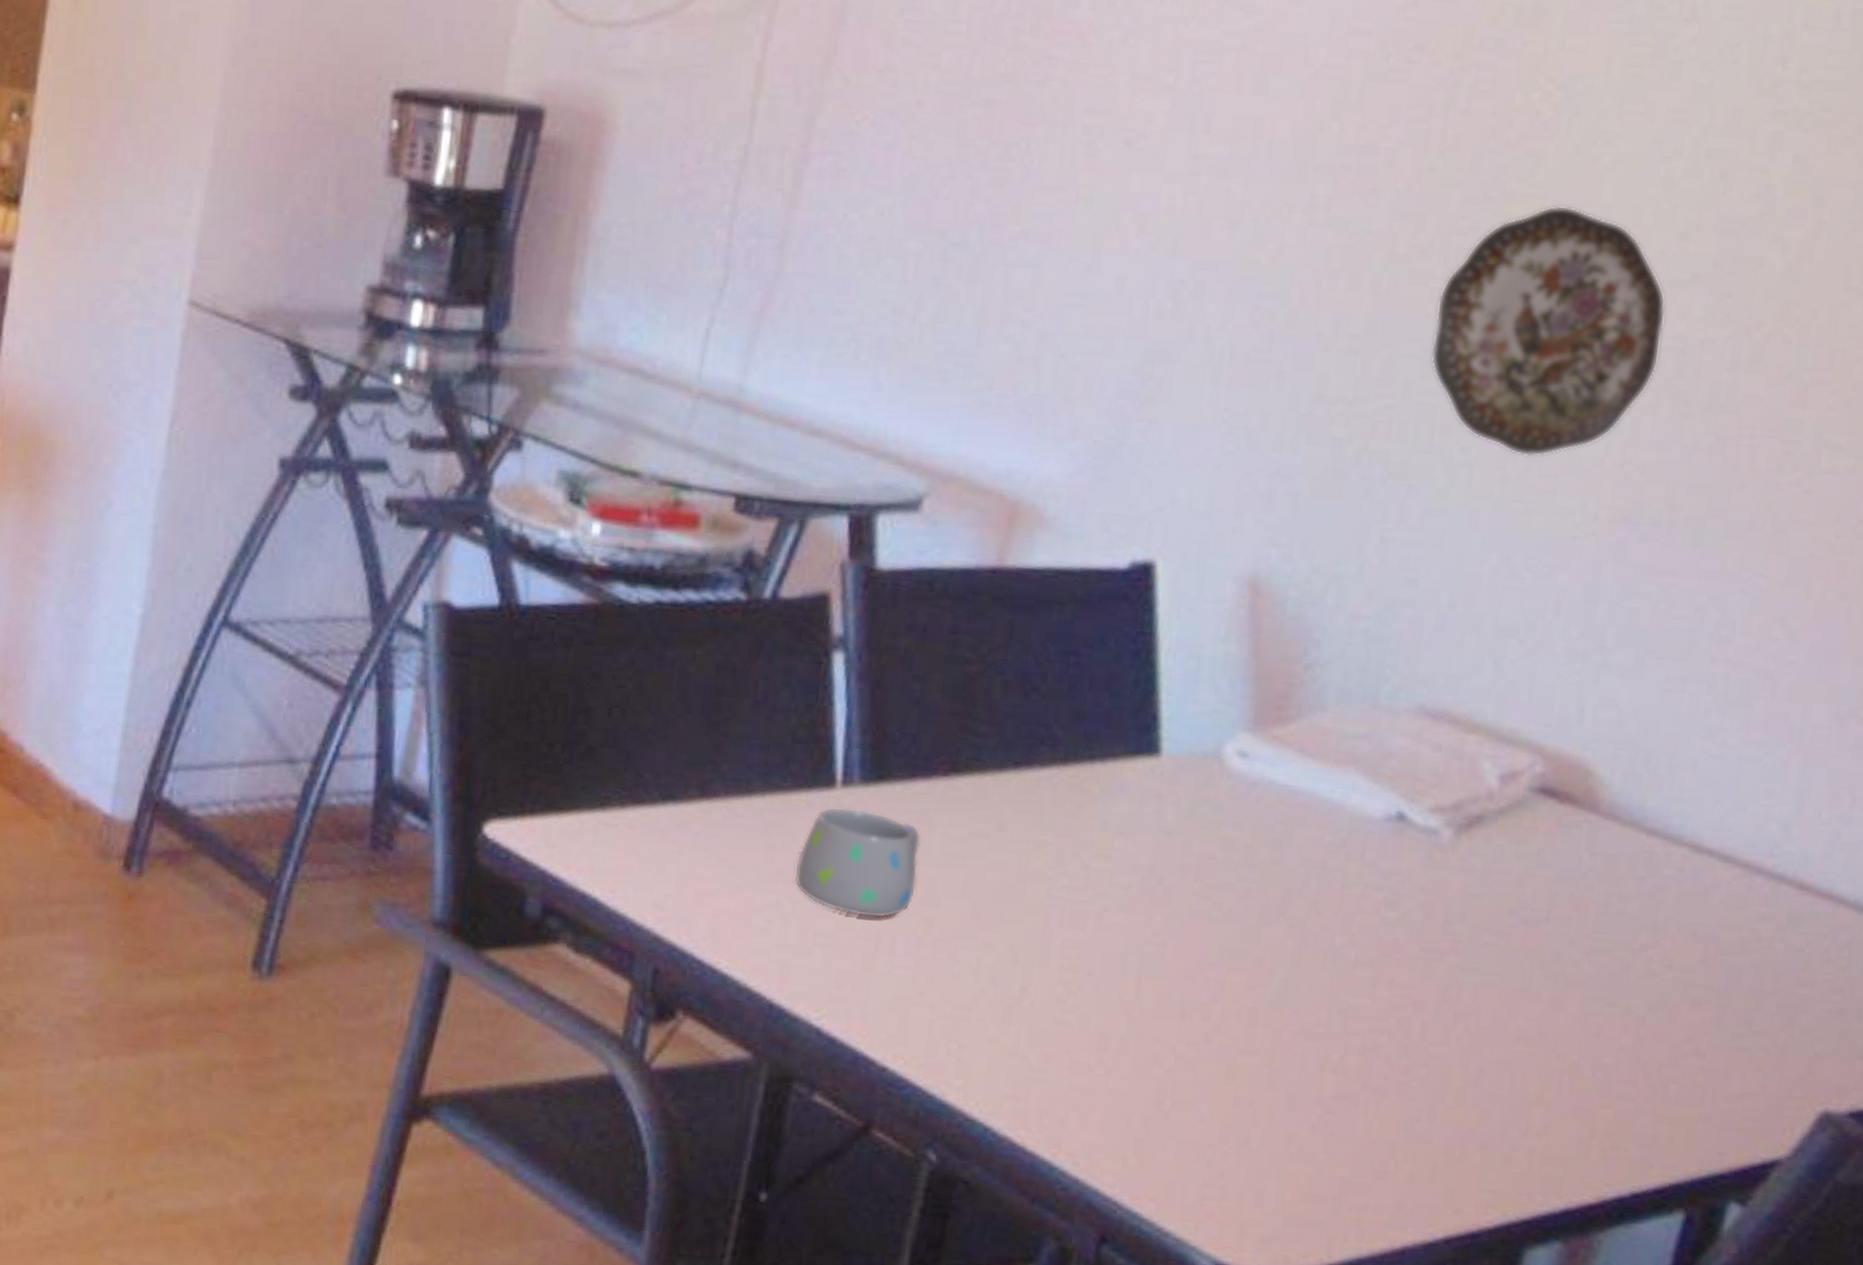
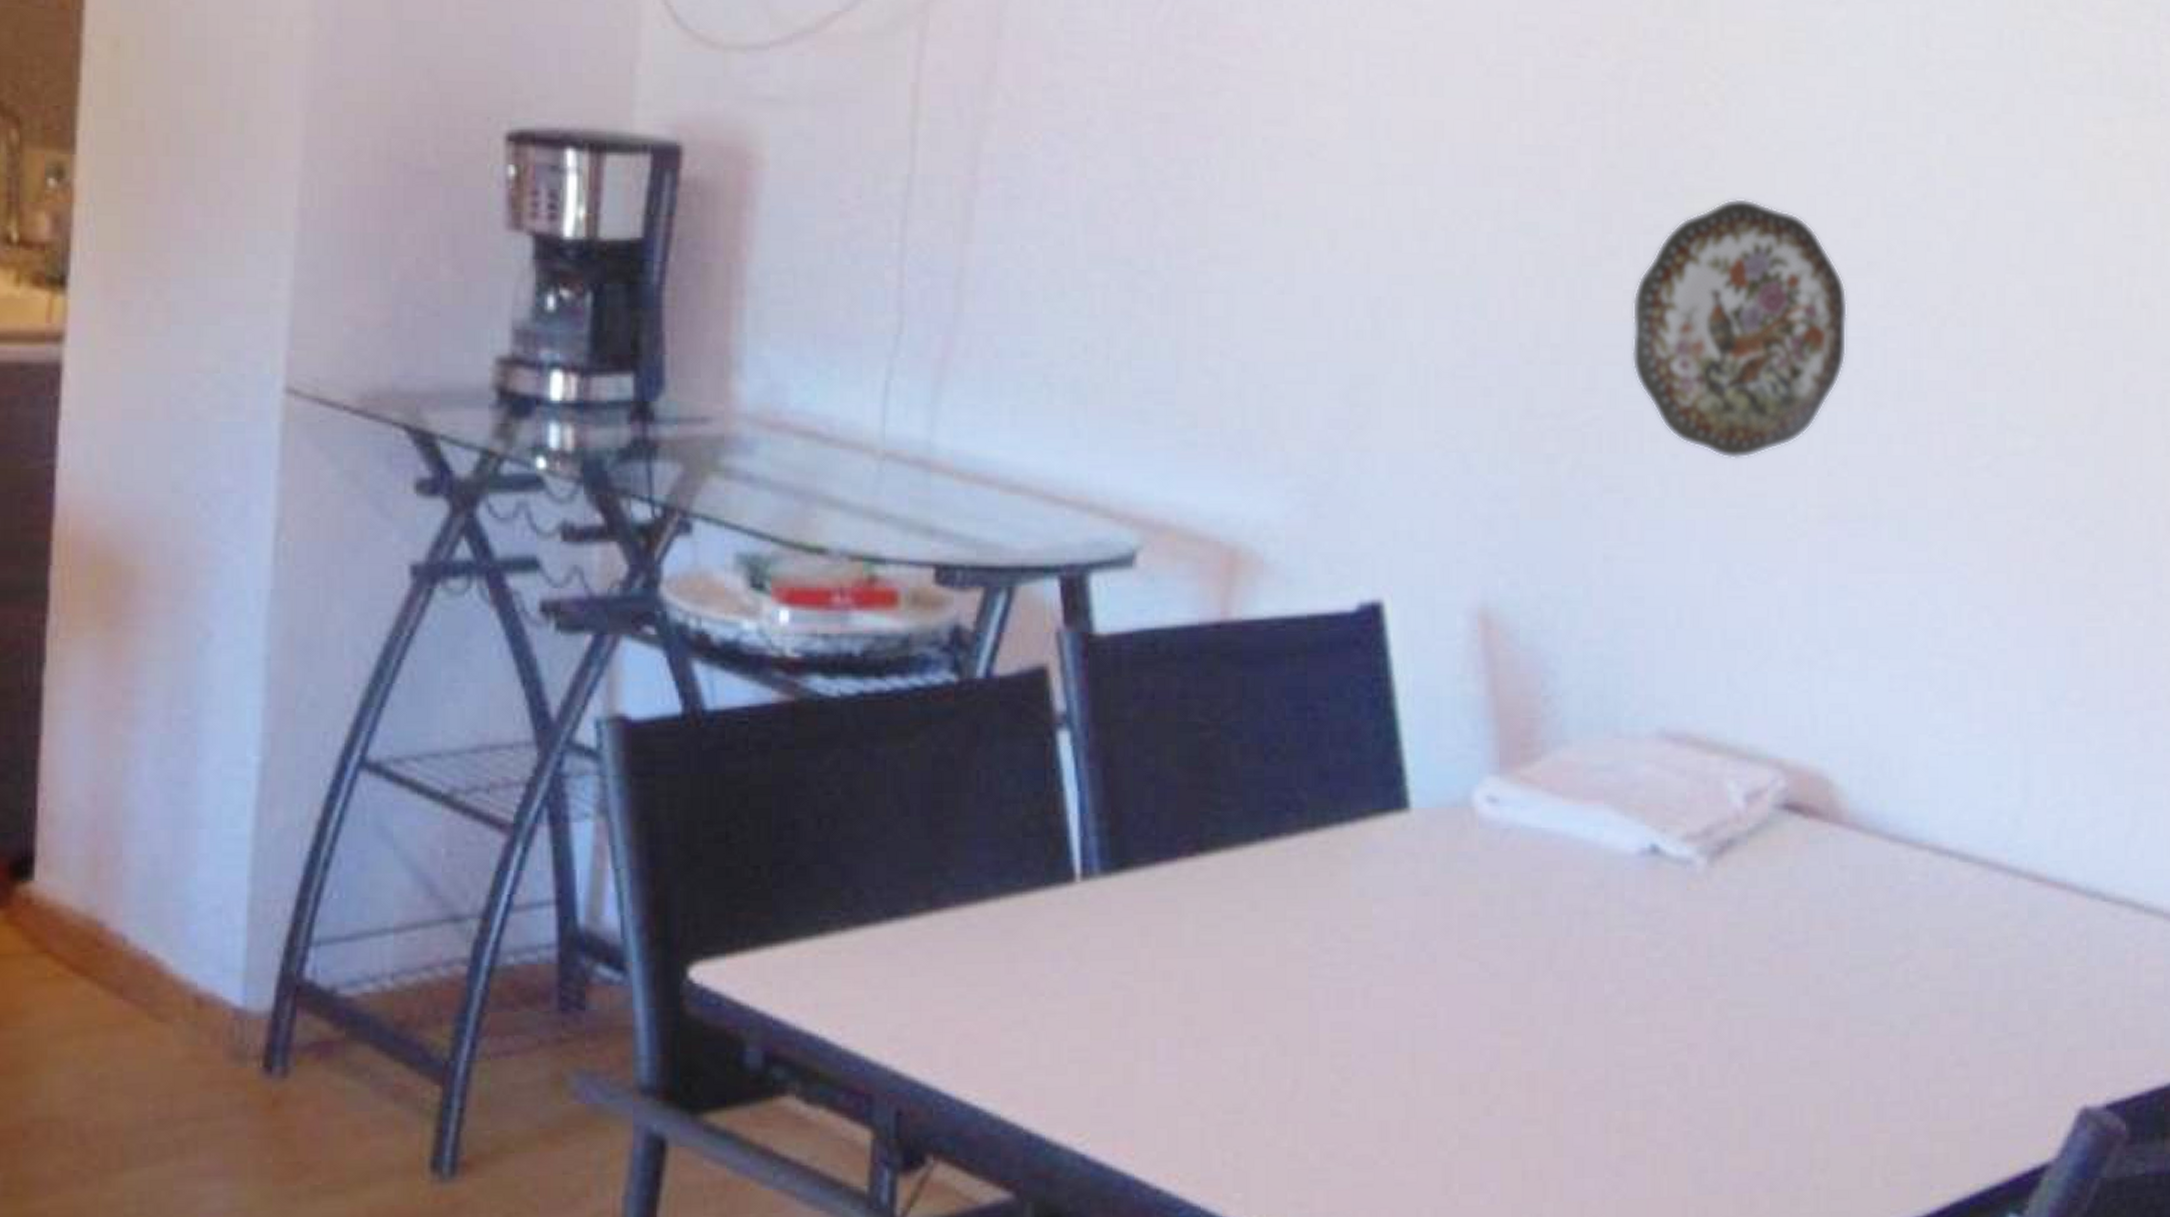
mug: present [794,807,922,919] -> none [1039,903,1172,1024]

